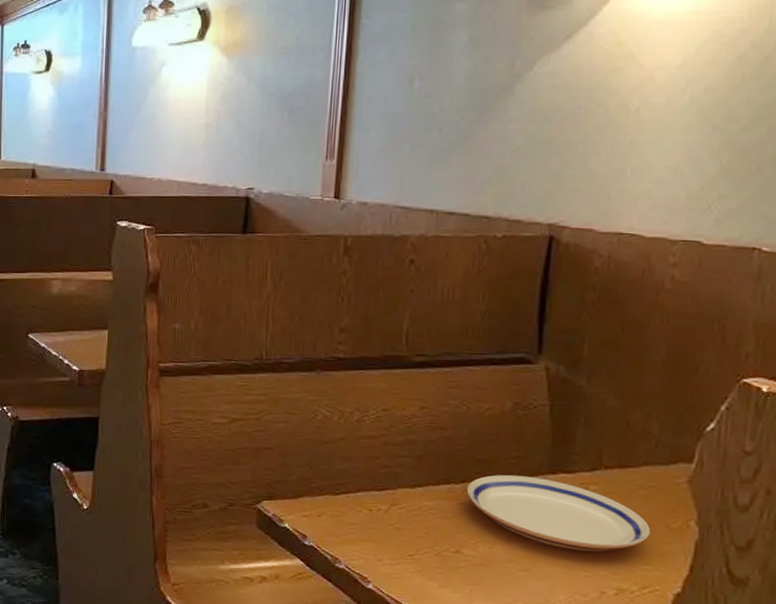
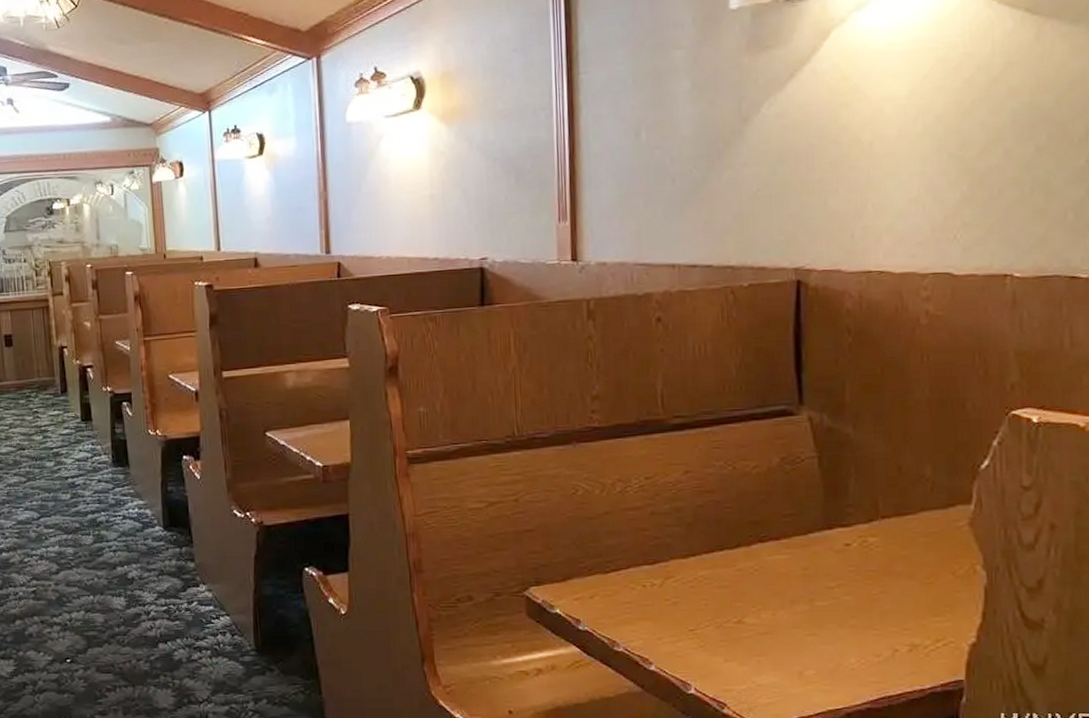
plate: present [466,474,650,553] -> none [742,534,936,608]

